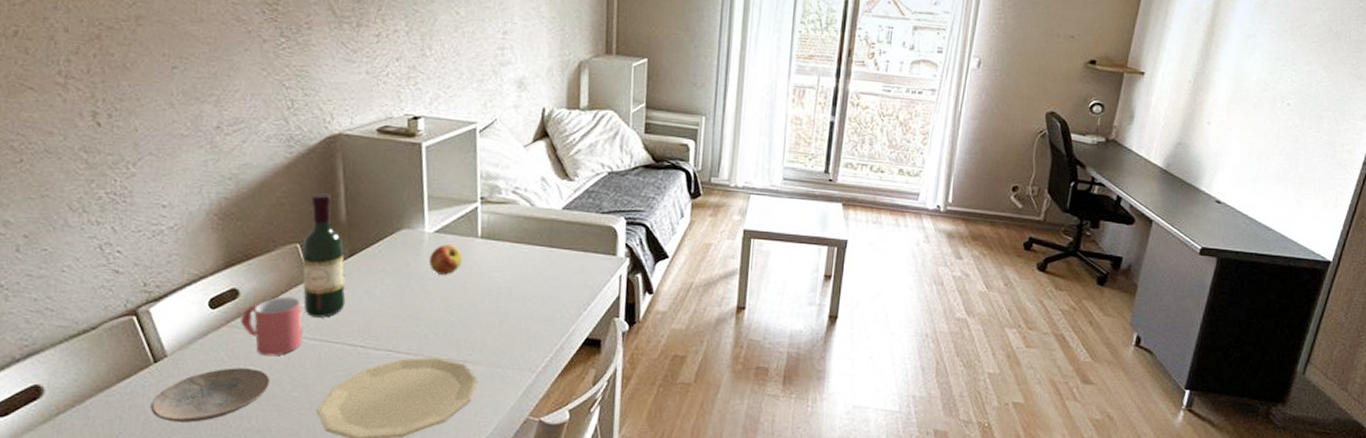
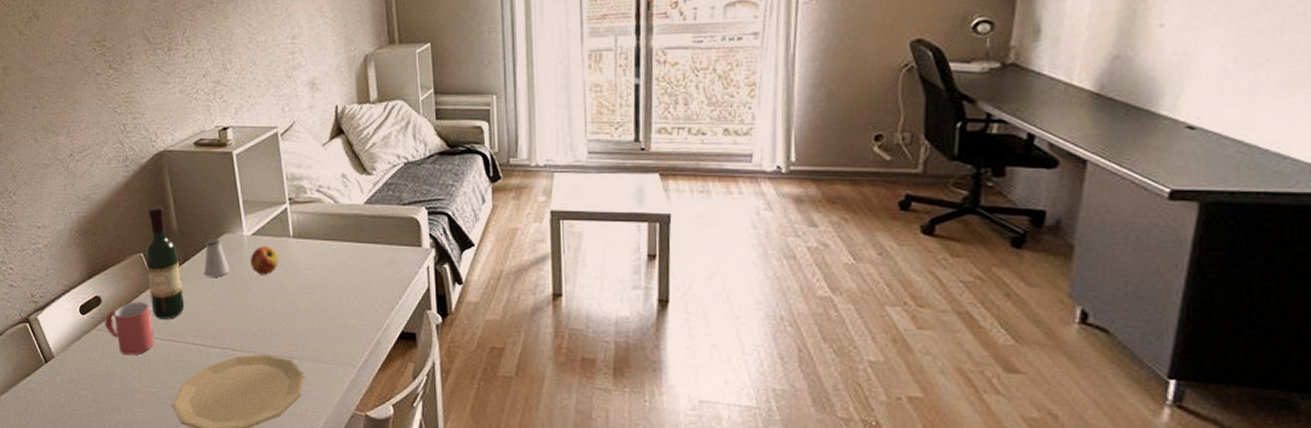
plate: present [150,368,271,423] -> none [46,366,133,415]
saltshaker: none [373,232,404,275] -> present [204,238,229,277]

